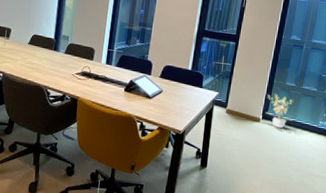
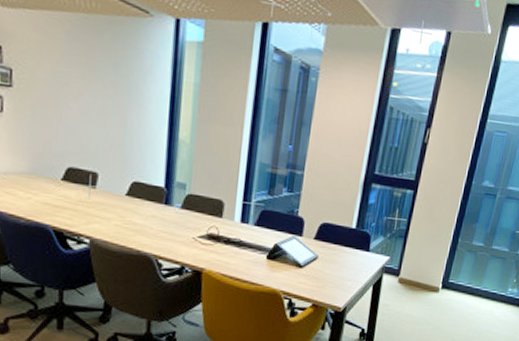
potted plant: present [265,93,294,128] -> none [446,256,481,298]

